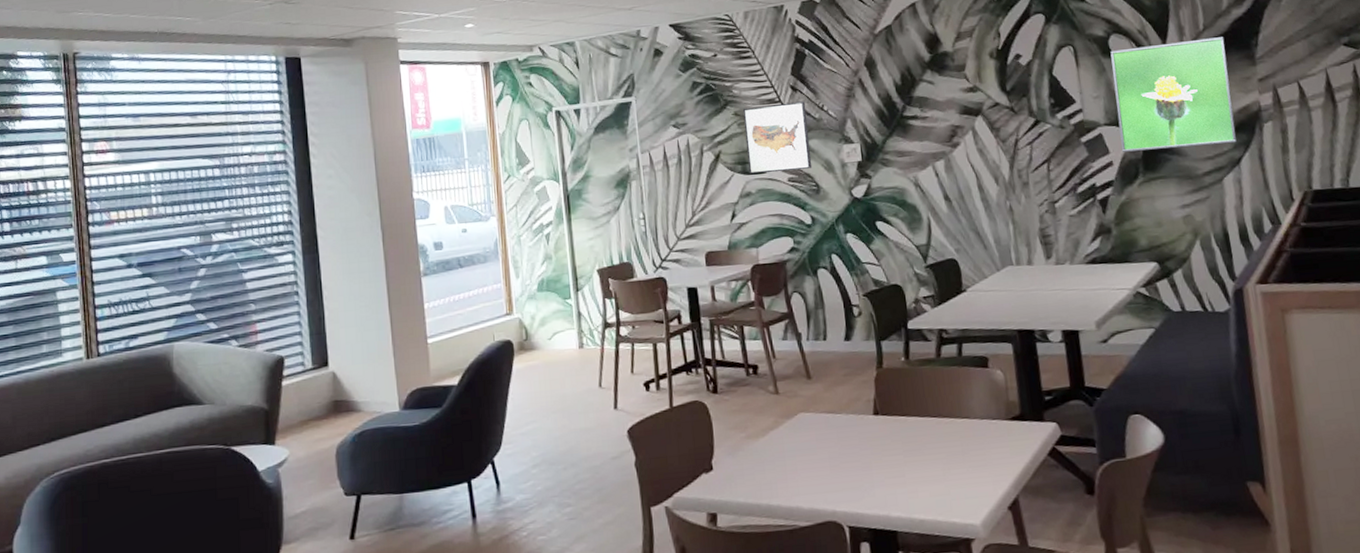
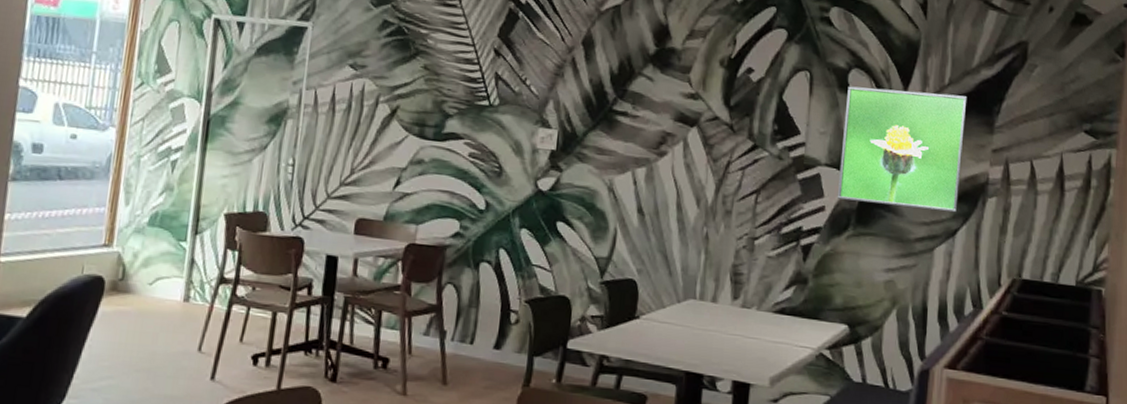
wall art: present [742,101,813,174] -> none [426,62,507,147]

